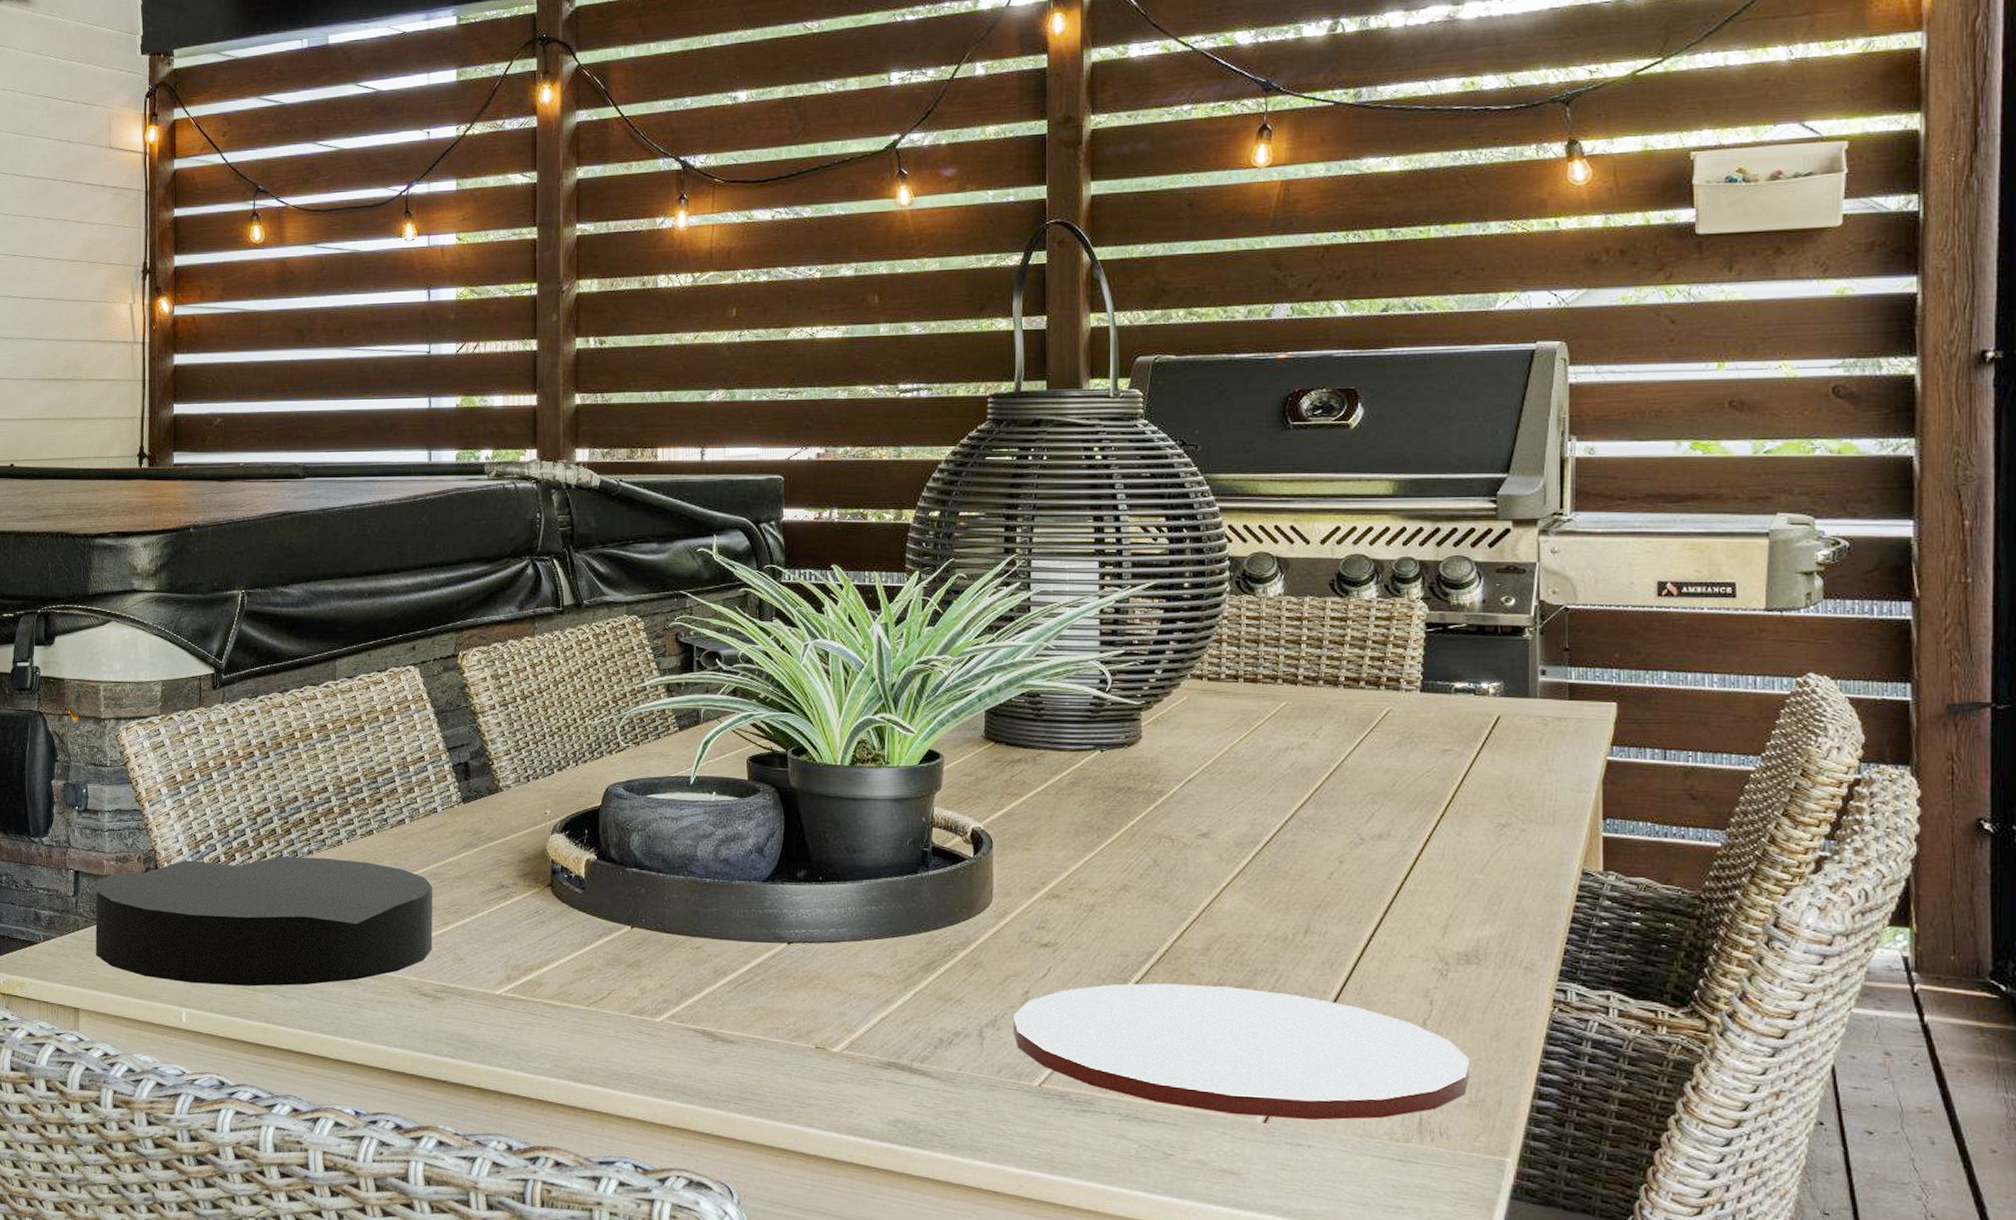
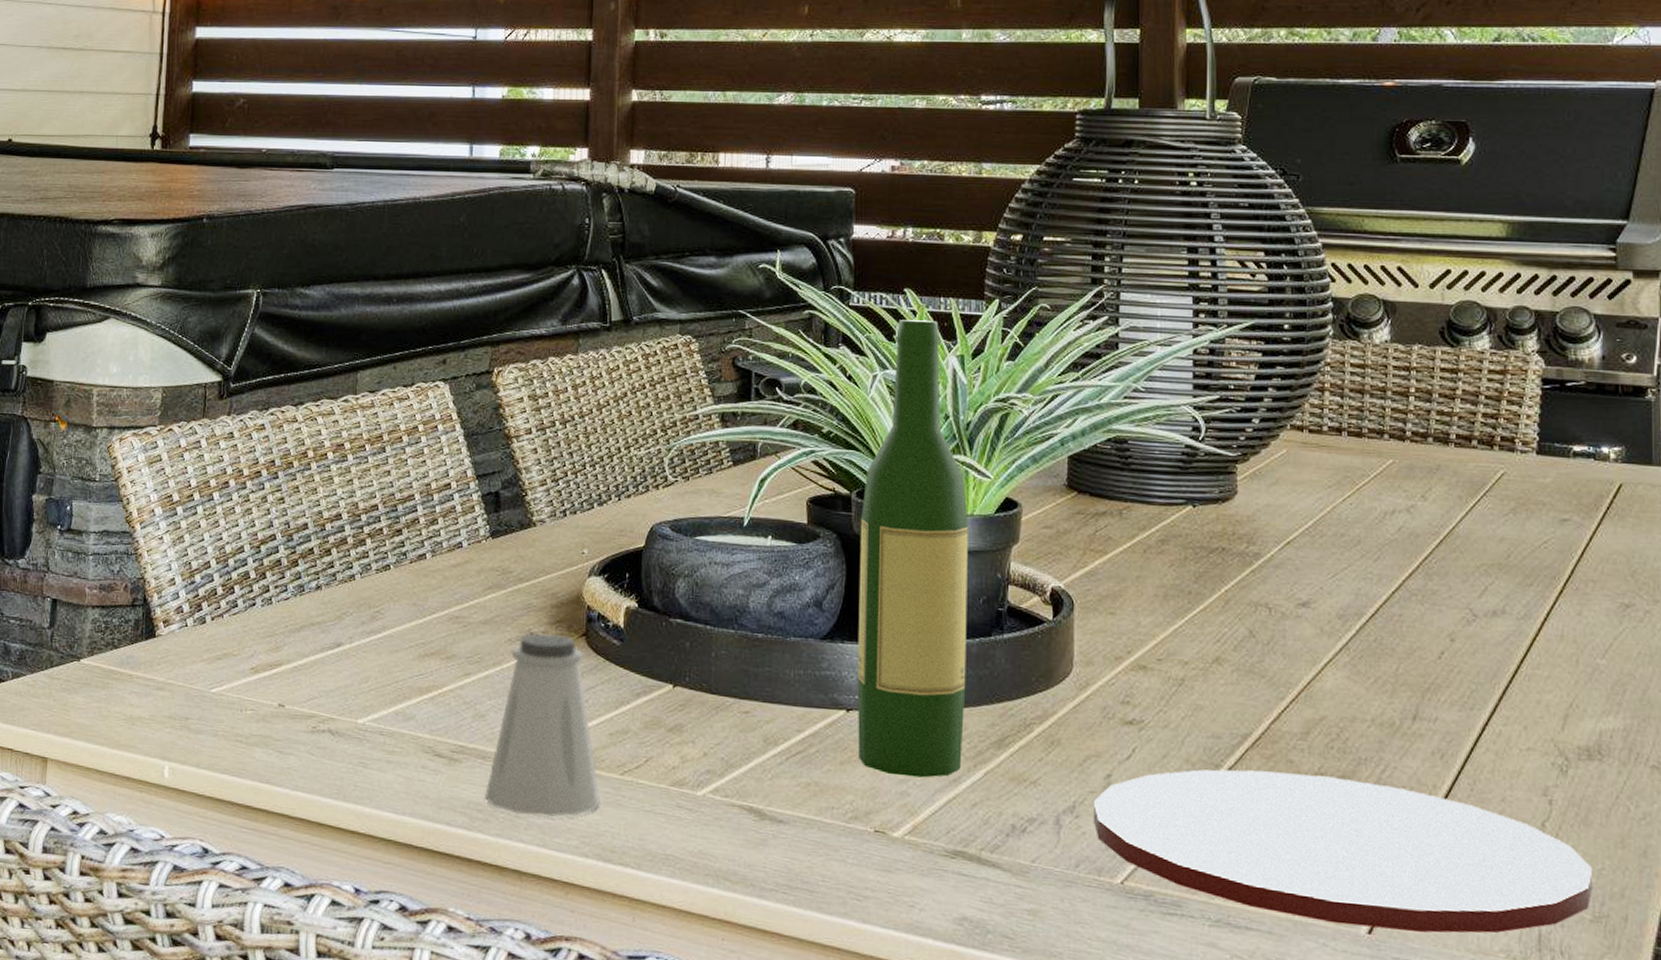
plate: present [95,856,433,987] -> none [70,590,454,740]
saltshaker: none [466,885,570,1046] -> present [484,633,601,819]
wine bottle: none [796,593,896,1000] -> present [857,320,968,778]

